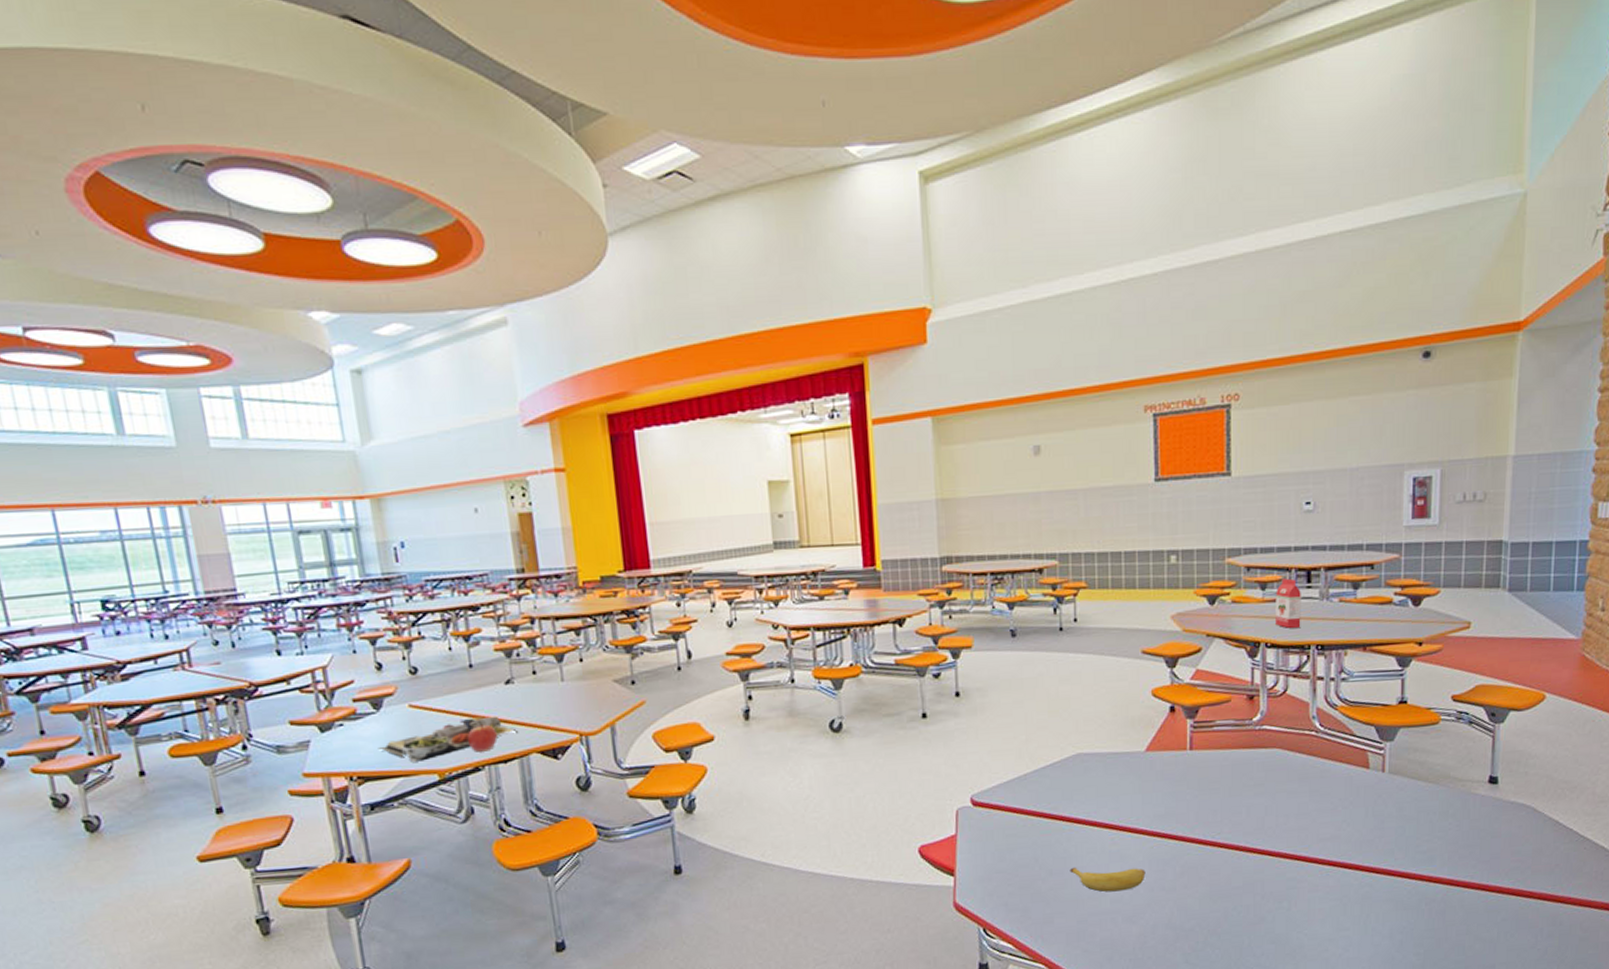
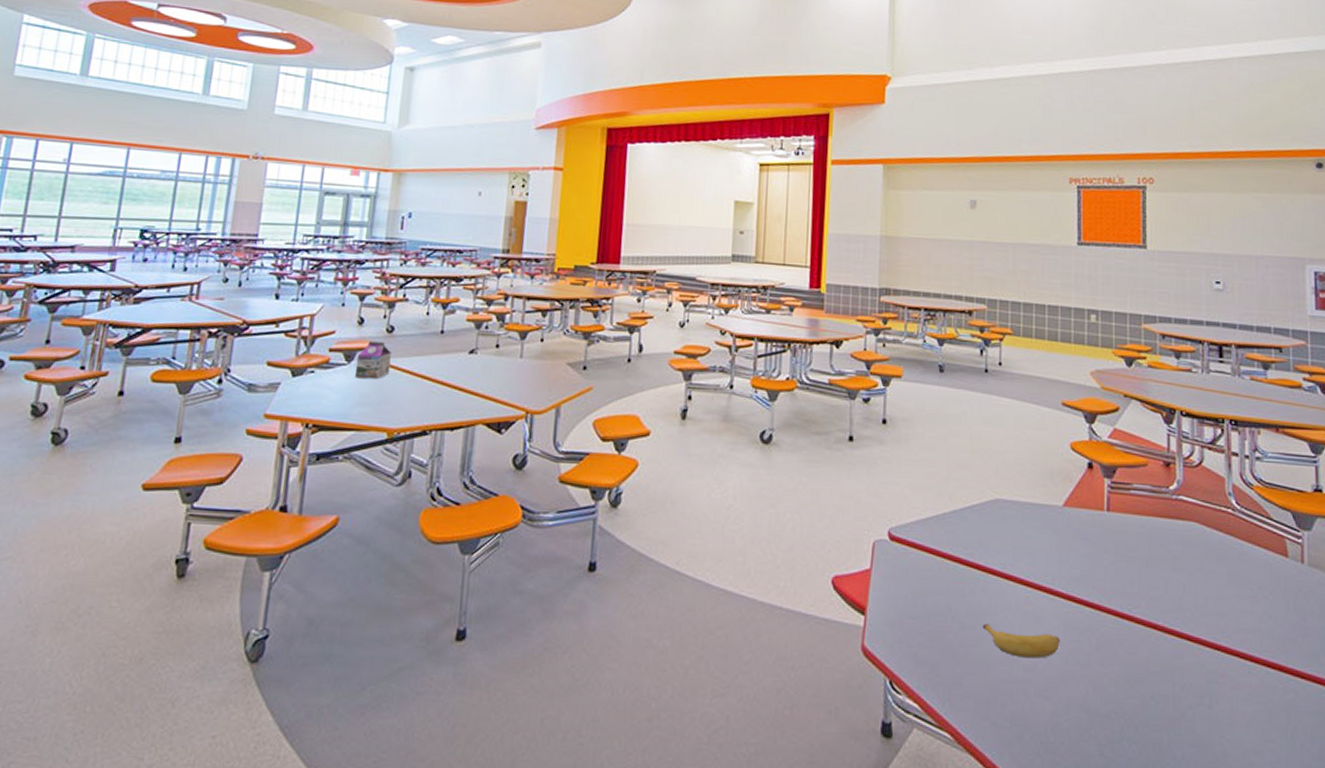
food tray: present [378,716,519,763] -> none [339,381,471,419]
milk carton: none [384,684,424,726] -> present [354,340,391,380]
apple: present [467,723,498,752] -> none [422,388,451,416]
coffee bag: present [1275,578,1301,628] -> none [1189,350,1214,400]

